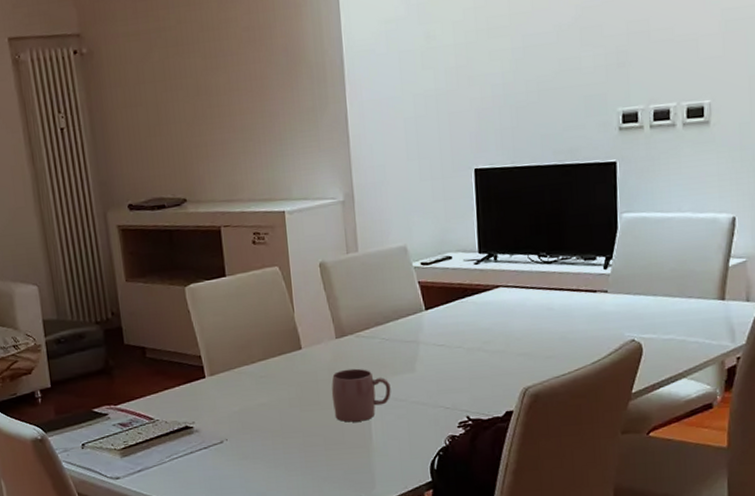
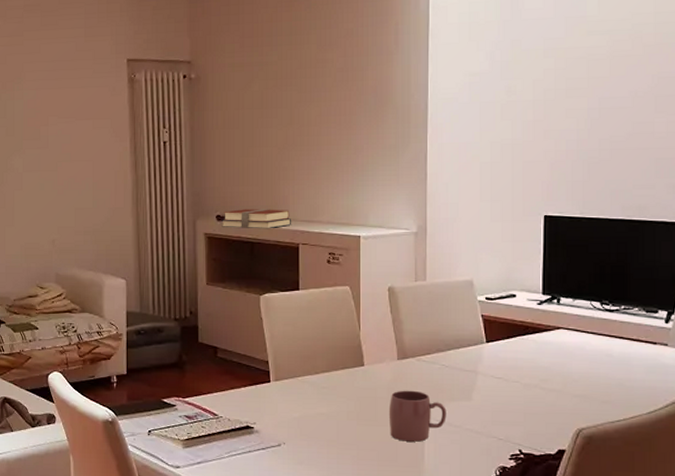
books: none [134,190,210,217] -> present [222,209,291,229]

